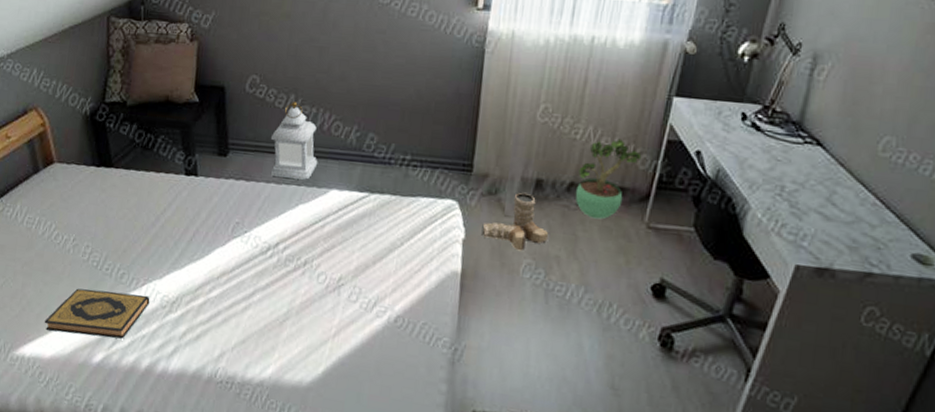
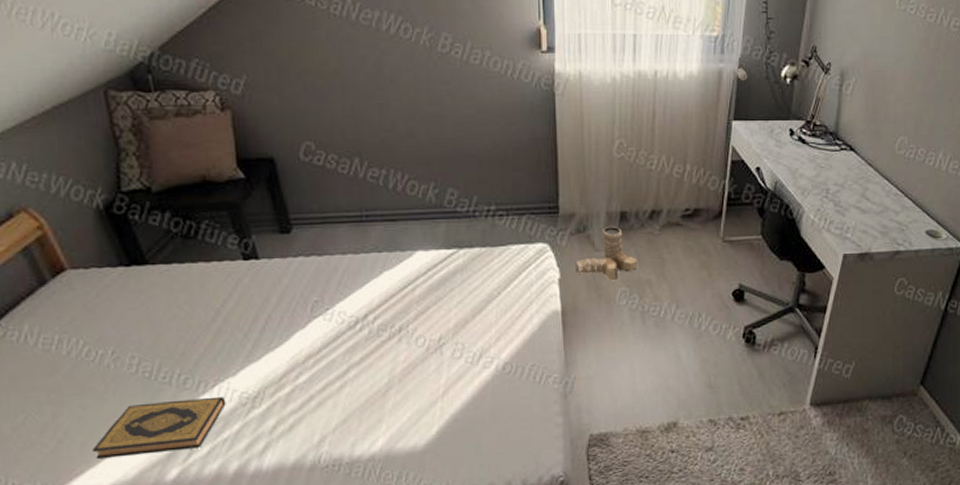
lantern: present [270,102,318,180] -> none [338,165,397,246]
potted plant: present [575,138,642,220] -> none [657,164,711,241]

